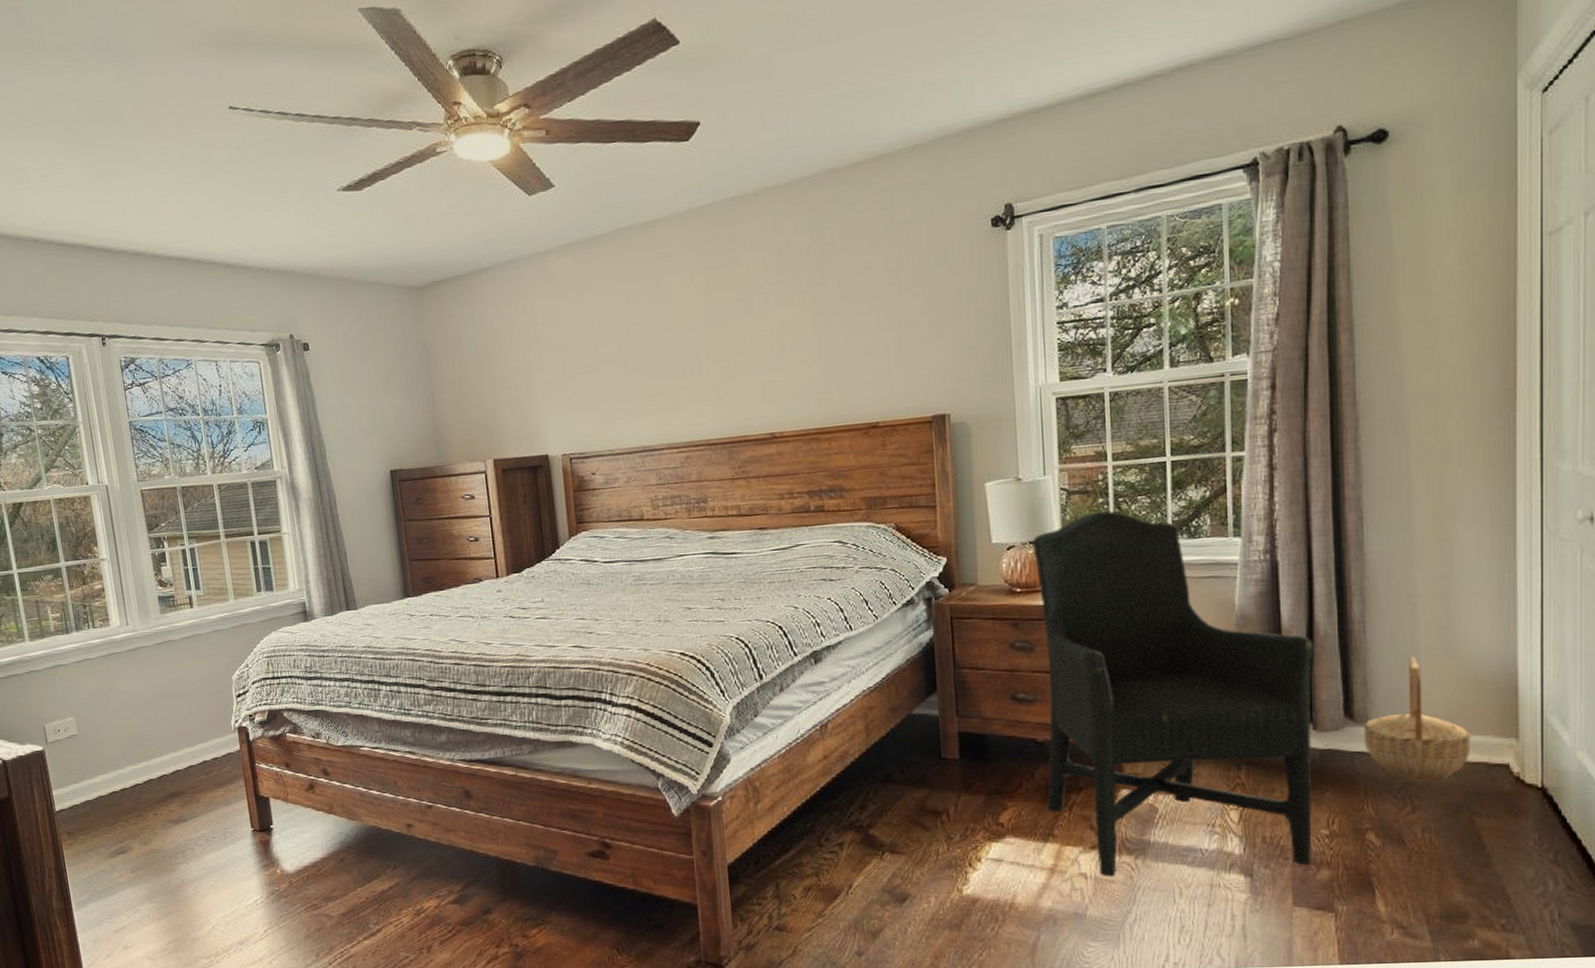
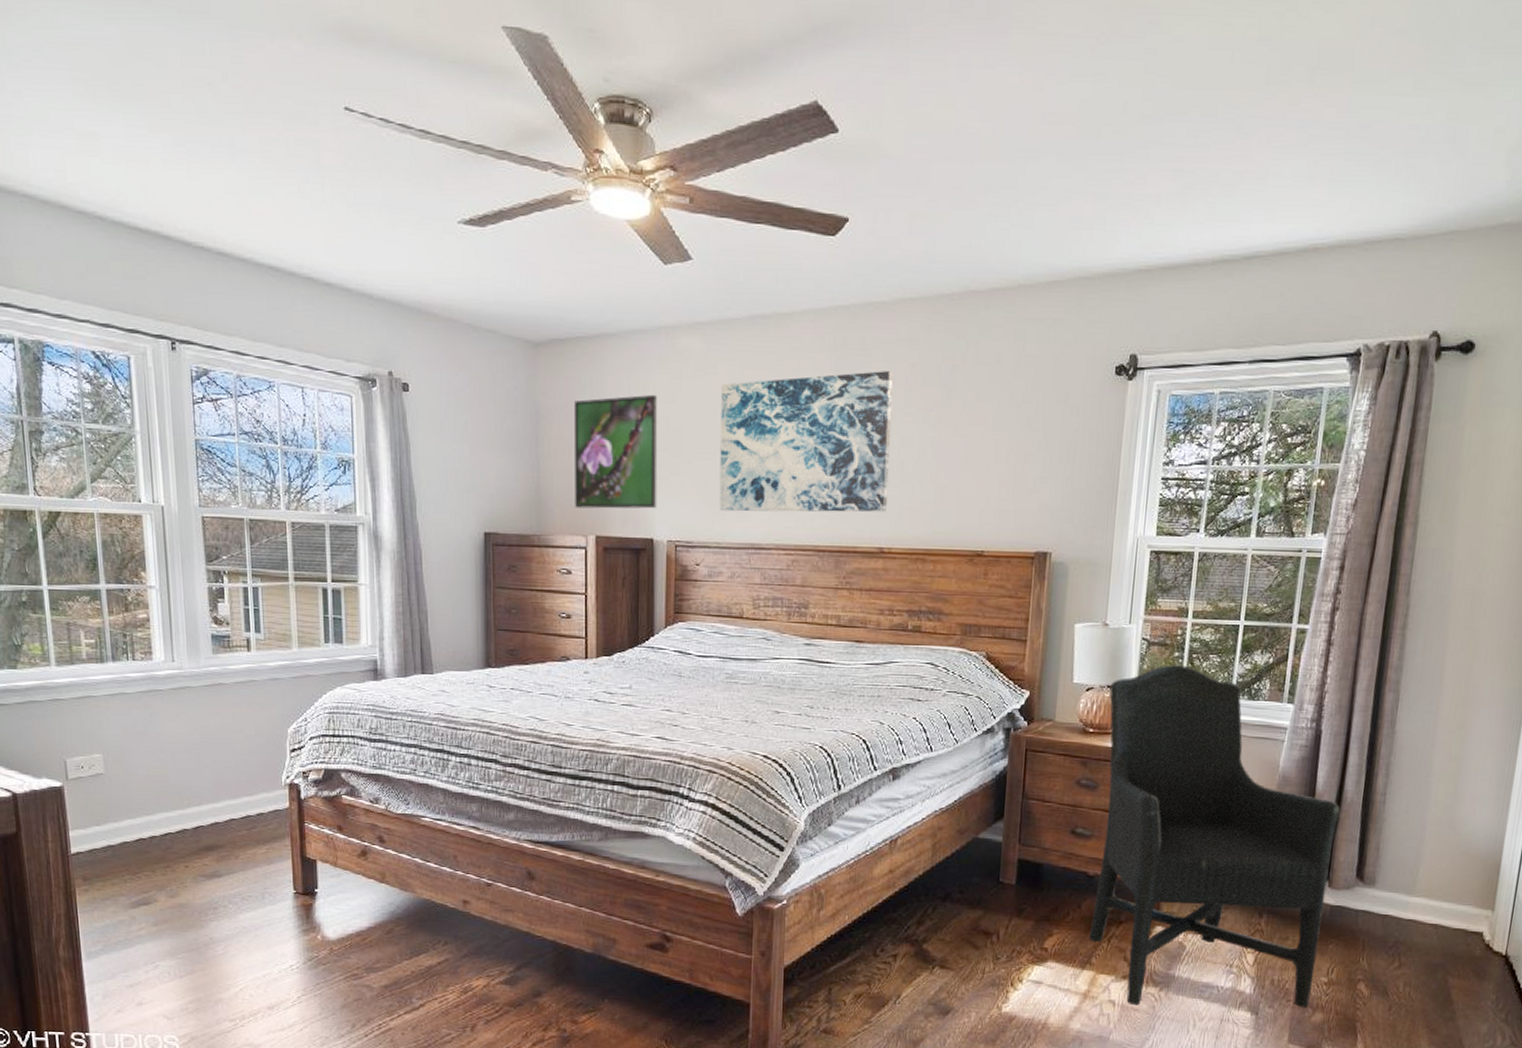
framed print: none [459,318,548,436] -> present [573,394,658,509]
wall art: none [596,260,774,420] -> present [719,371,893,512]
basket: present [1363,656,1471,781] -> none [1369,829,1457,942]

